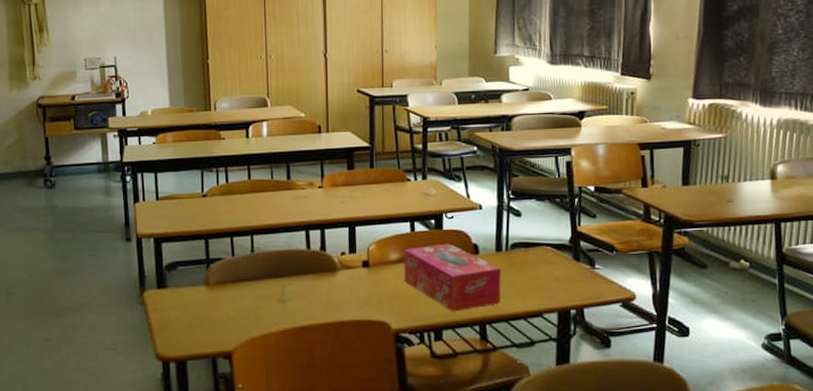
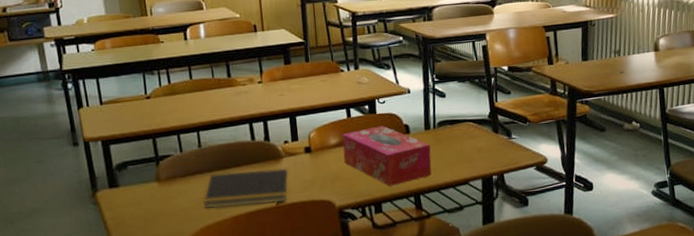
notepad: none [252,281,343,320] -> present [204,168,289,208]

